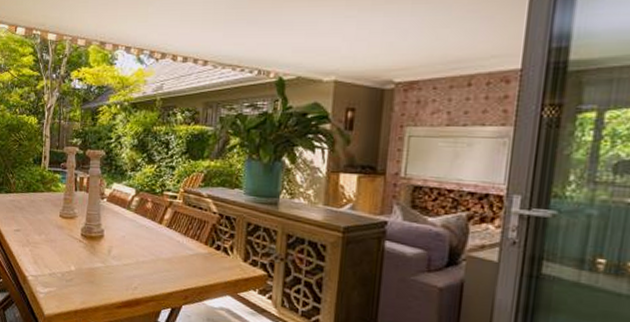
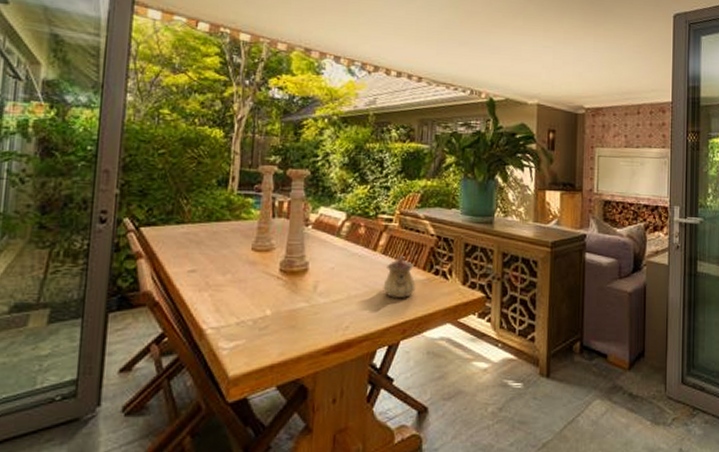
teapot: none [167,229,198,268] -> present [383,255,416,299]

